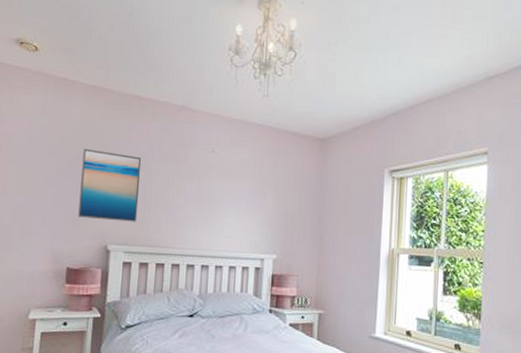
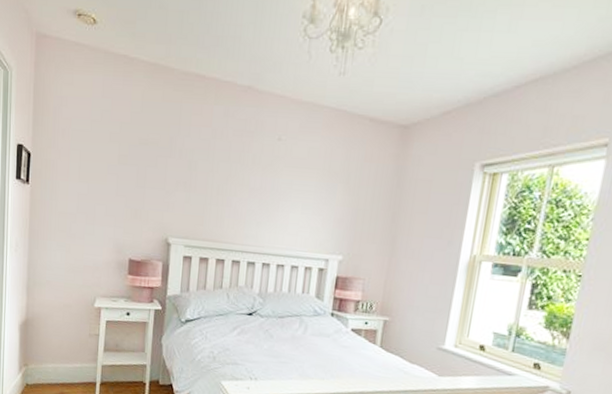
wall art: present [78,148,142,222] -> none [139,134,204,215]

